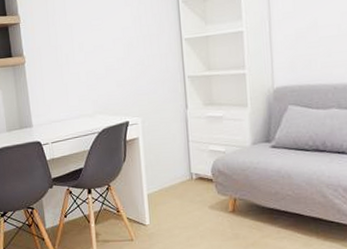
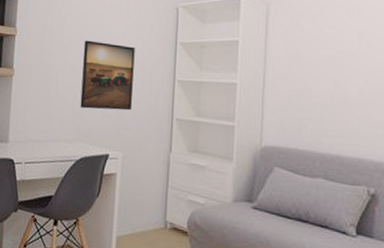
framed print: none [87,13,144,83] -> present [80,40,135,111]

